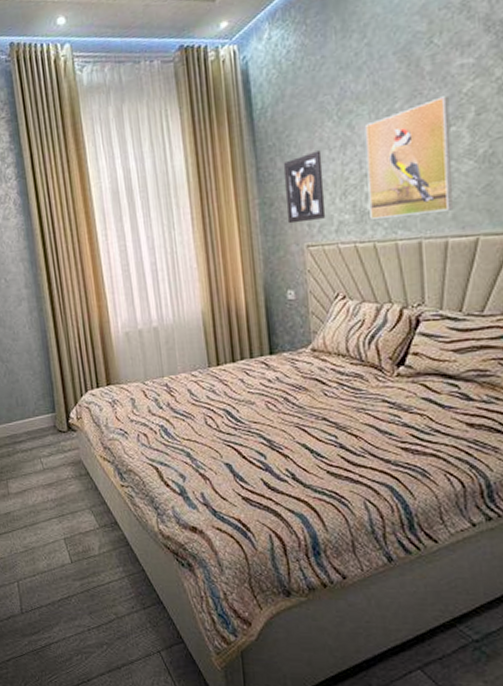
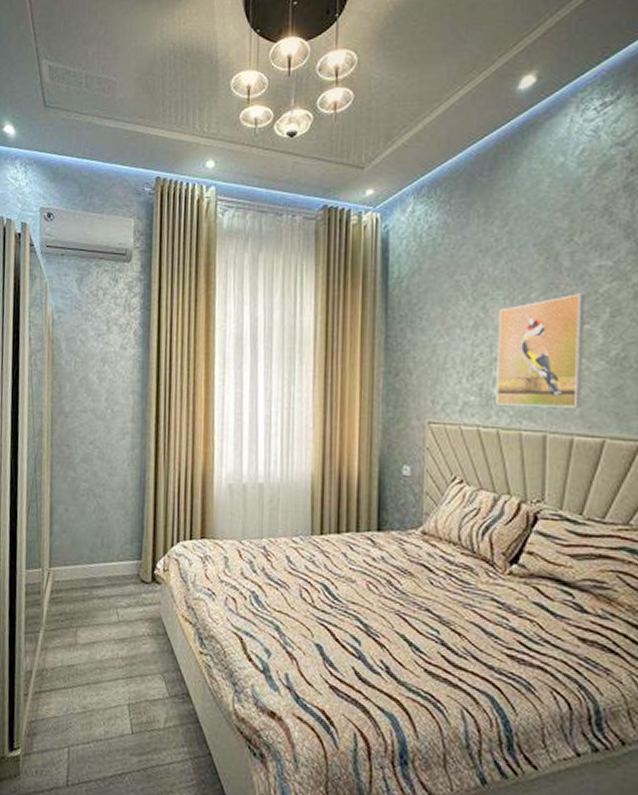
wall art: present [283,150,326,224] -> none [411,328,453,398]

